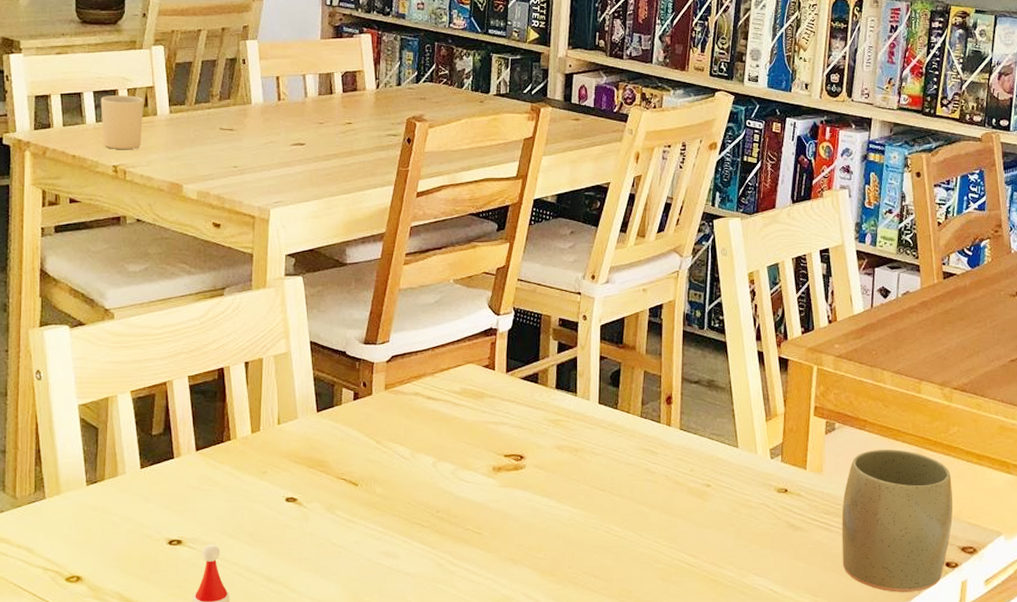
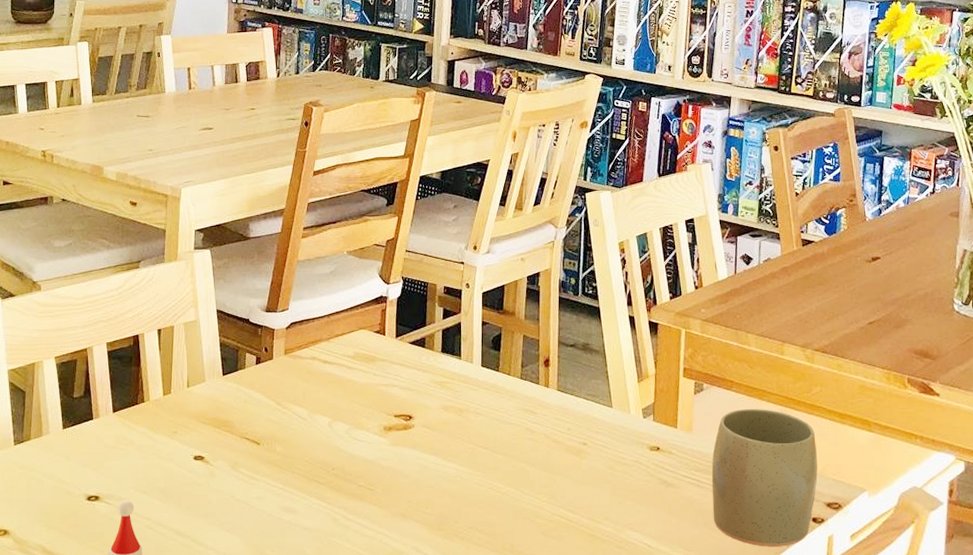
mug: present [100,95,144,149] -> none [31,87,70,136]

